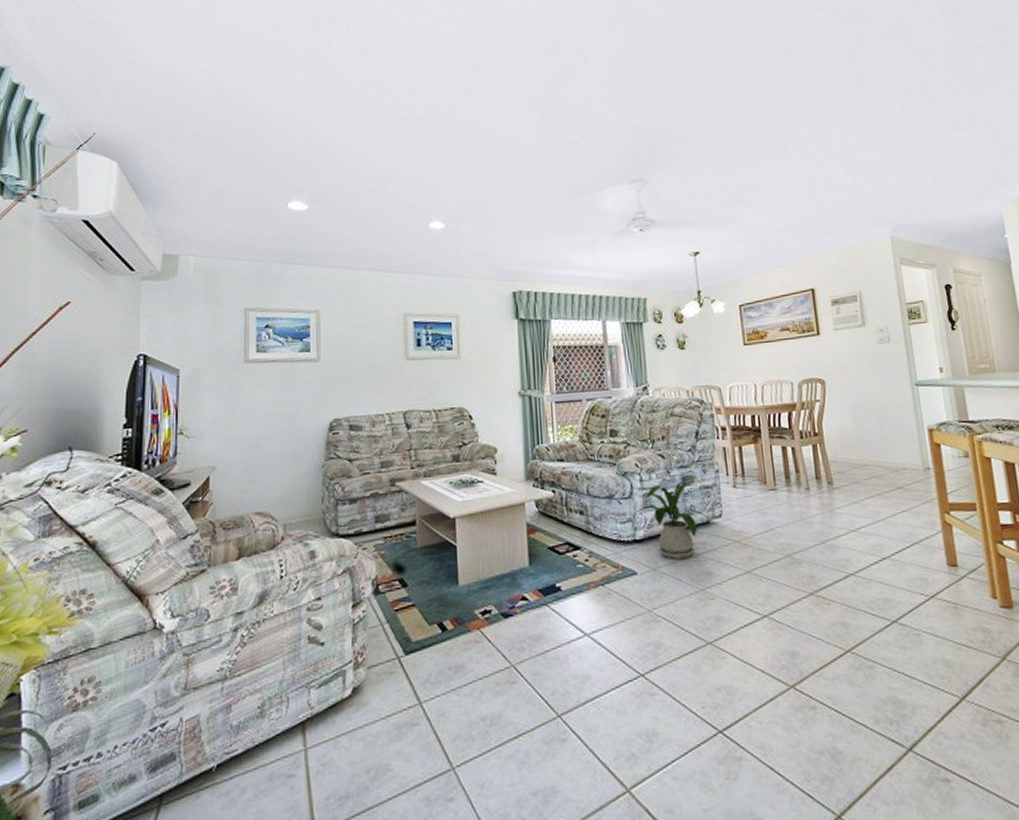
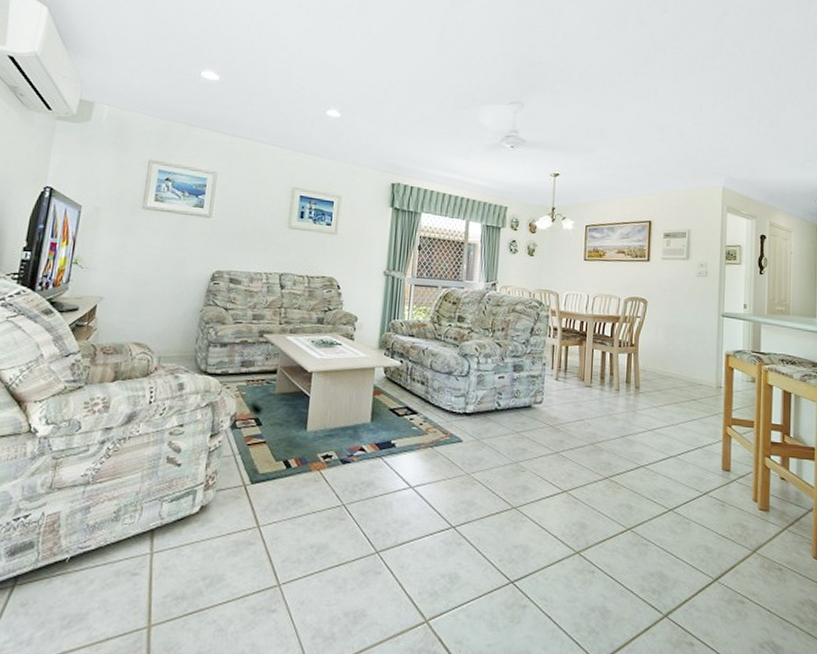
house plant: present [632,476,715,559] -> none [465,365,535,434]

